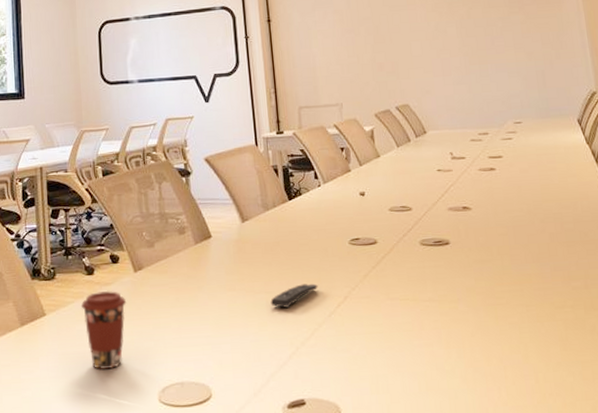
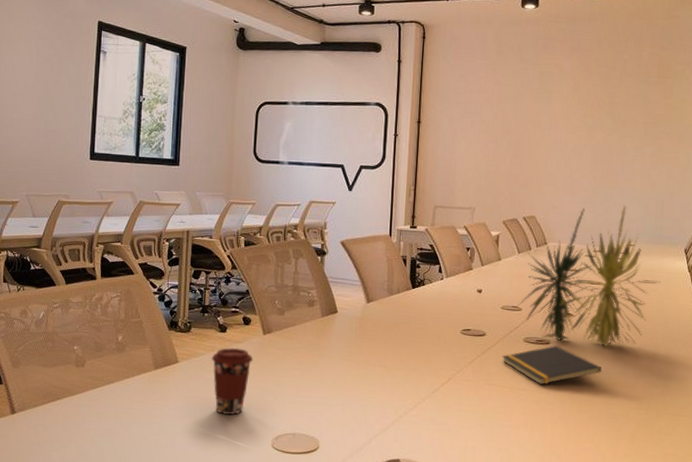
remote control: present [270,283,318,308] -> none [382,363,427,381]
notepad: none [400,244,514,293] -> present [502,344,602,385]
plant: none [404,80,559,243] -> present [516,205,661,349]

